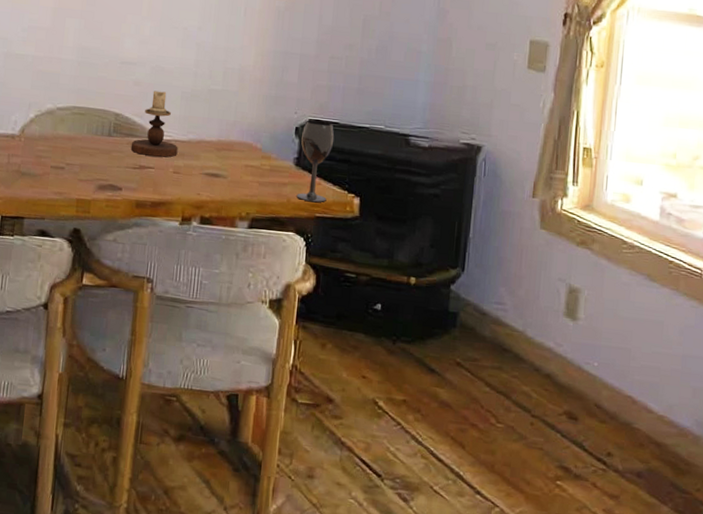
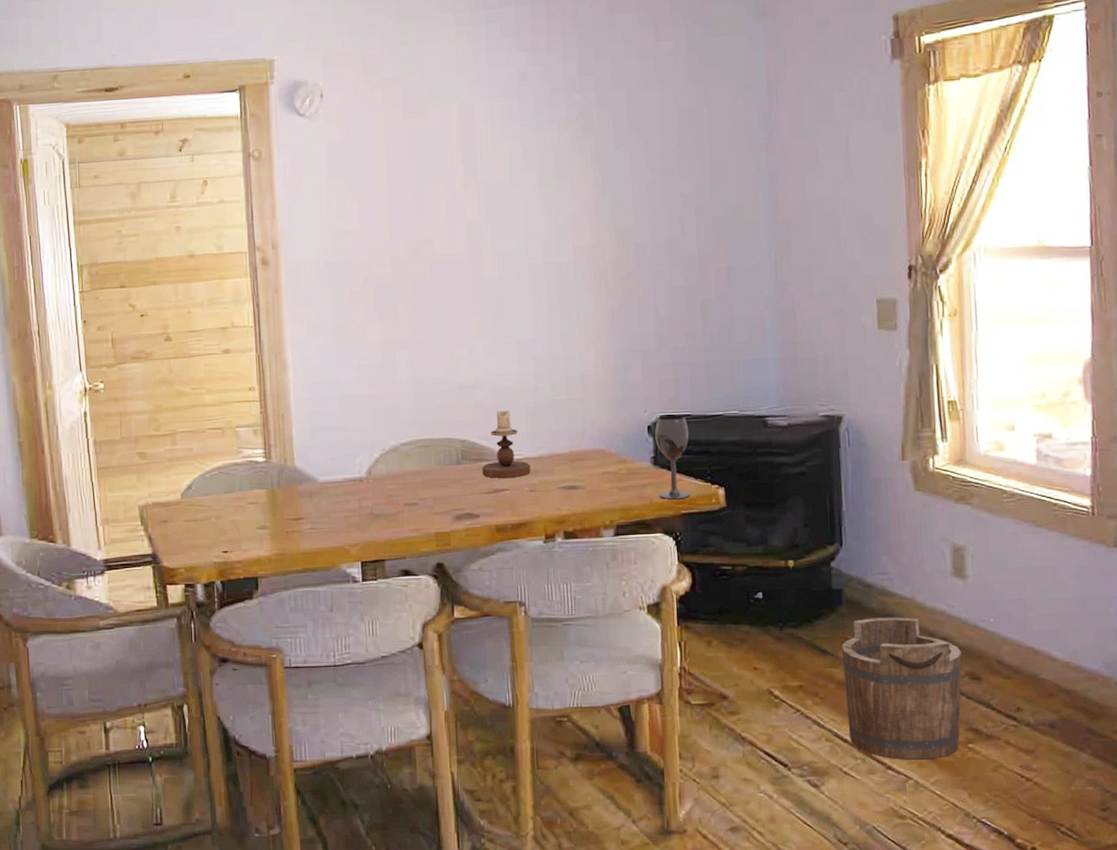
wooden bucket: none [444,344,562,491] -> present [842,617,962,760]

